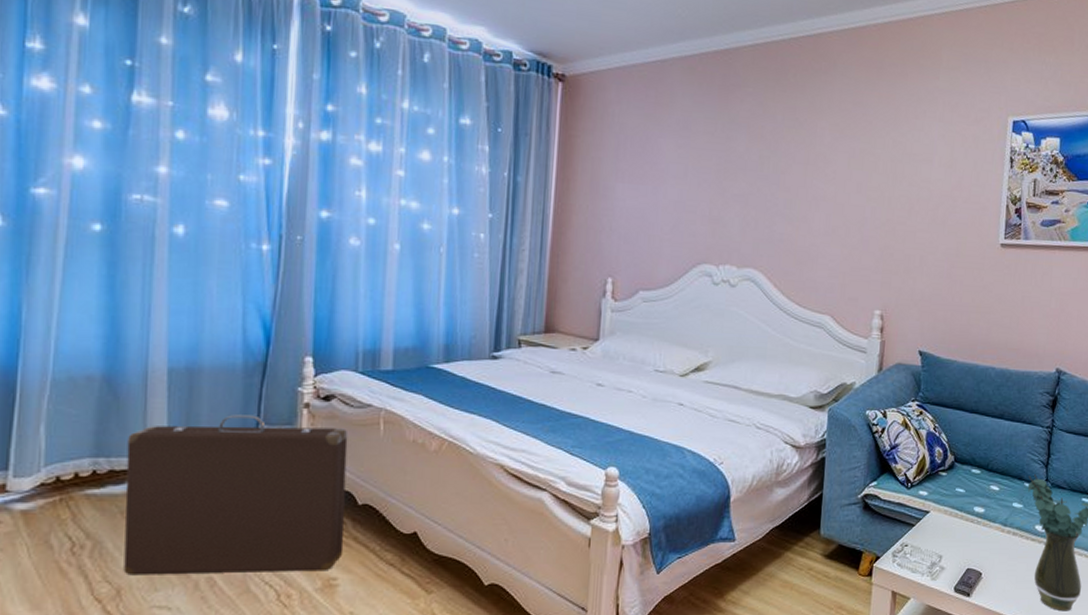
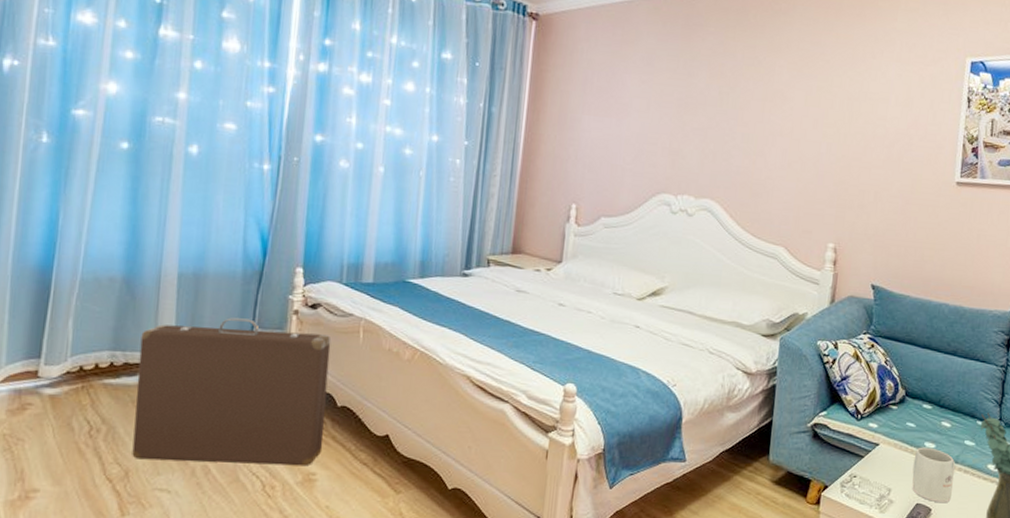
mug: none [962,512,1005,567] -> present [912,447,956,504]

